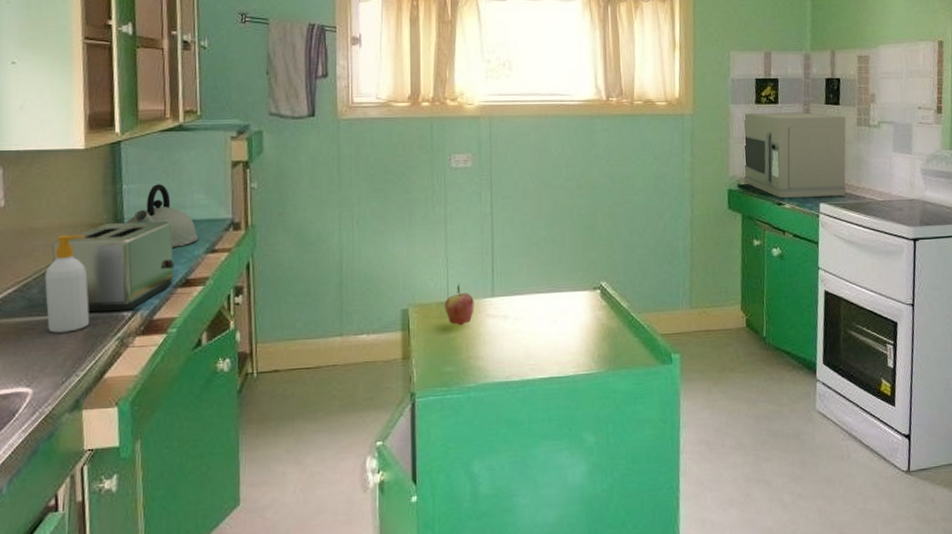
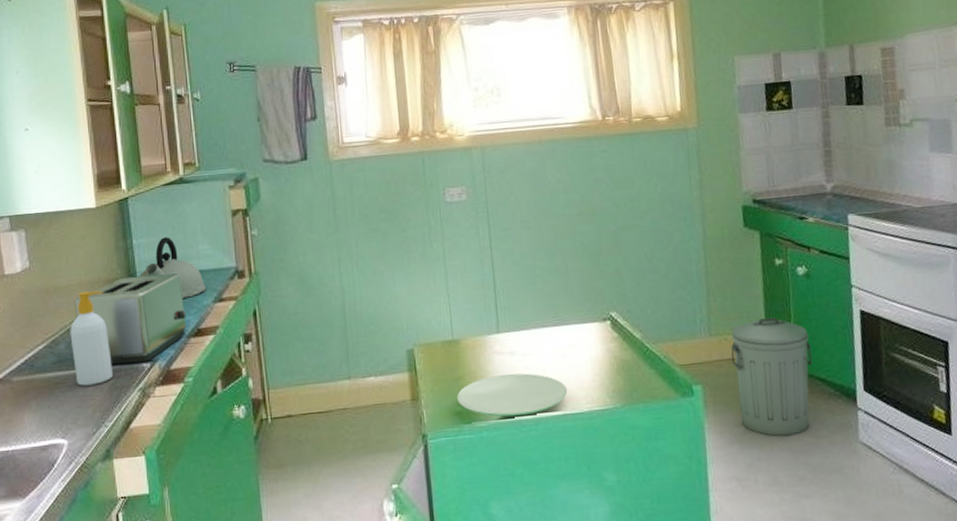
fruit: present [445,283,474,326] -> none [449,320,481,364]
plate: none [448,336,556,378] -> present [457,373,568,417]
trash can: none [708,294,780,404] -> present [731,317,813,436]
microwave: present [743,112,846,198] -> none [753,115,878,212]

